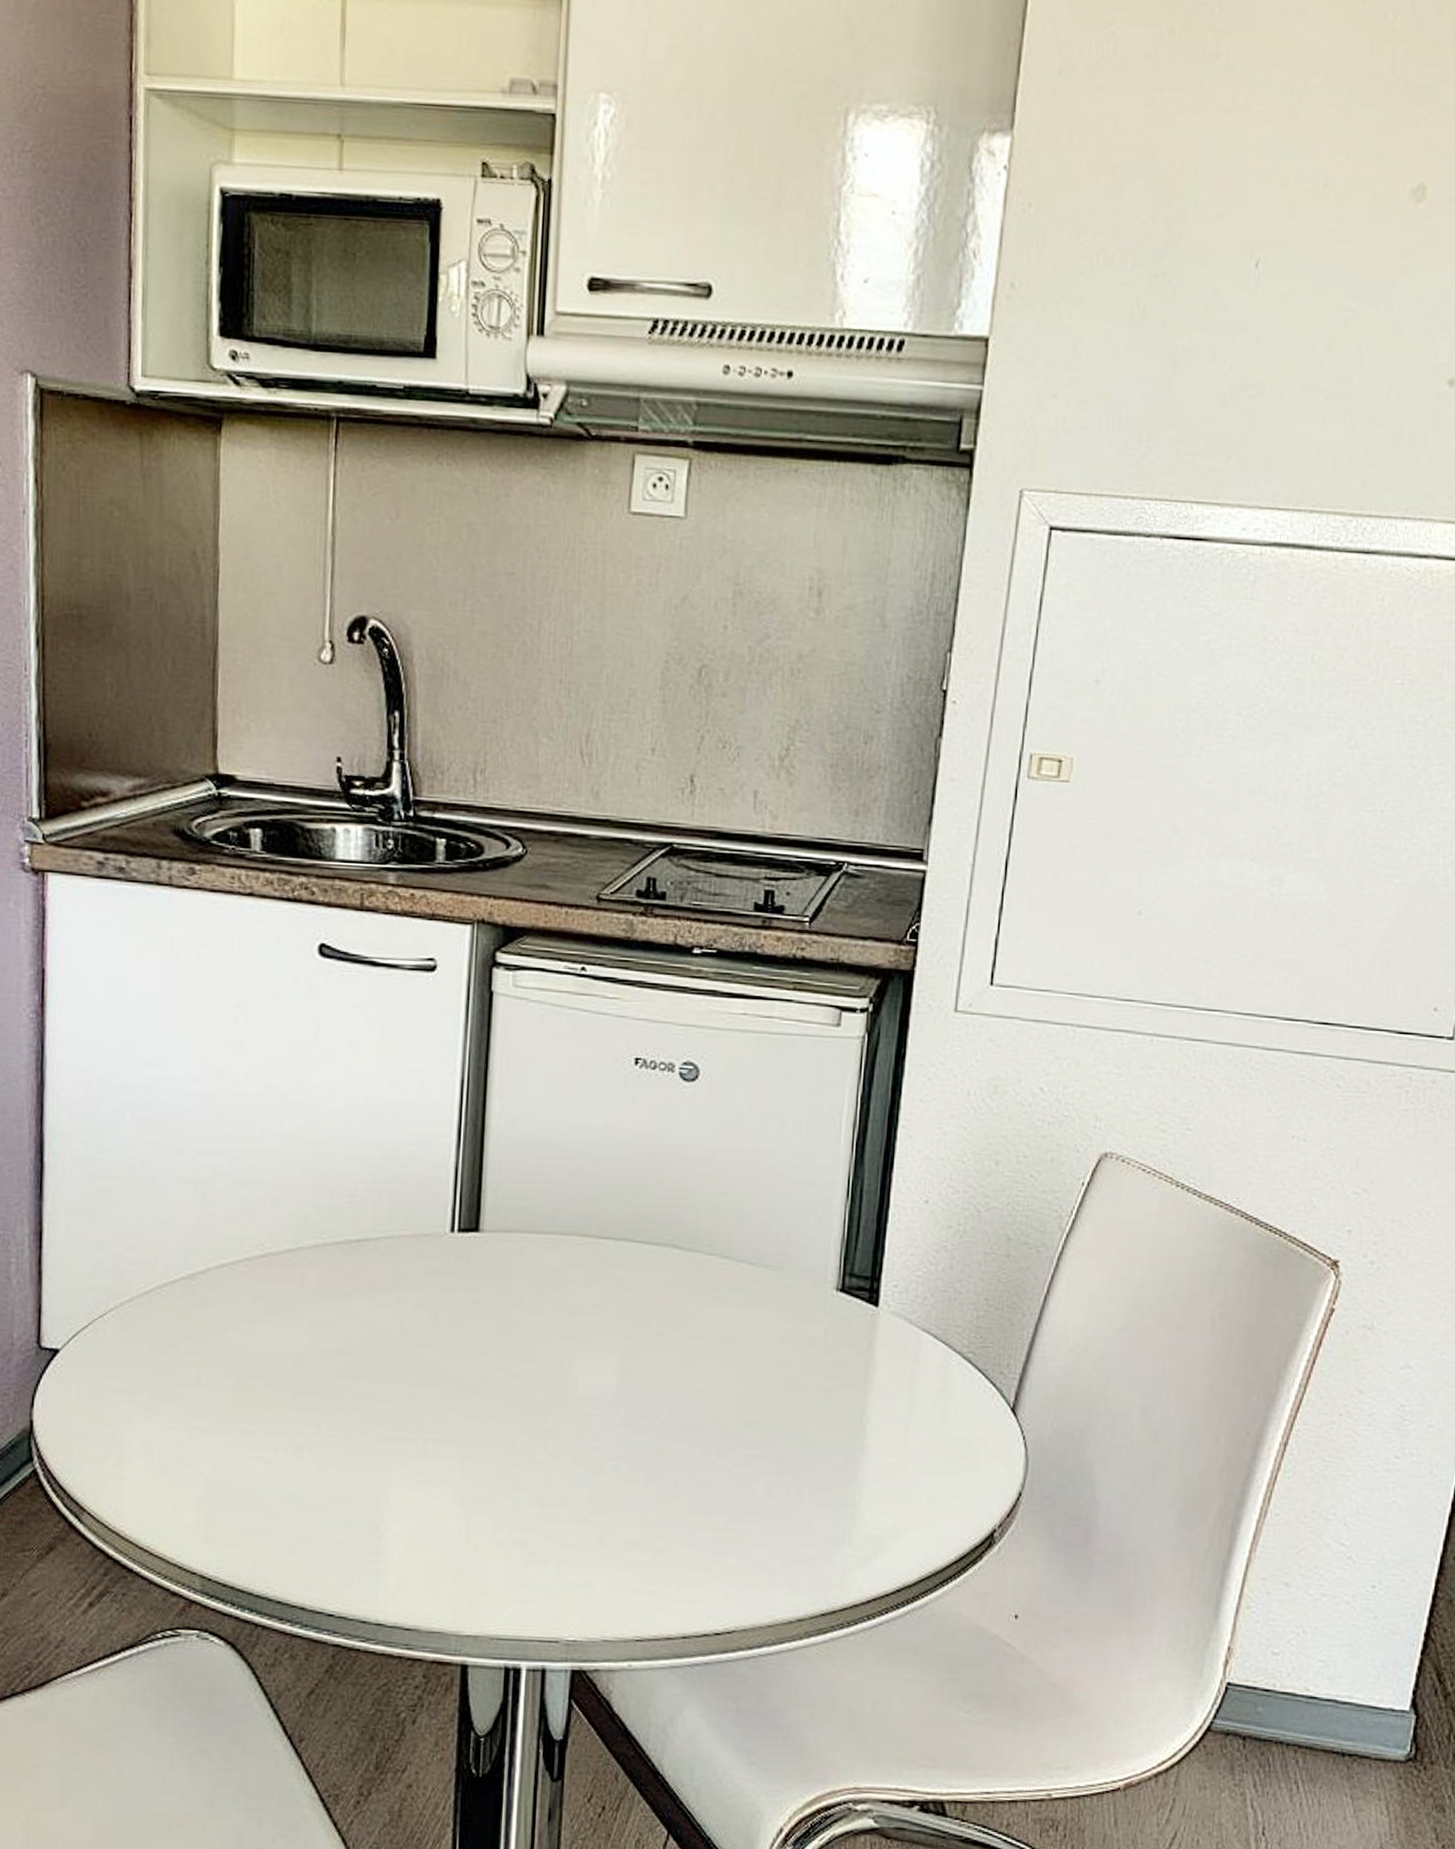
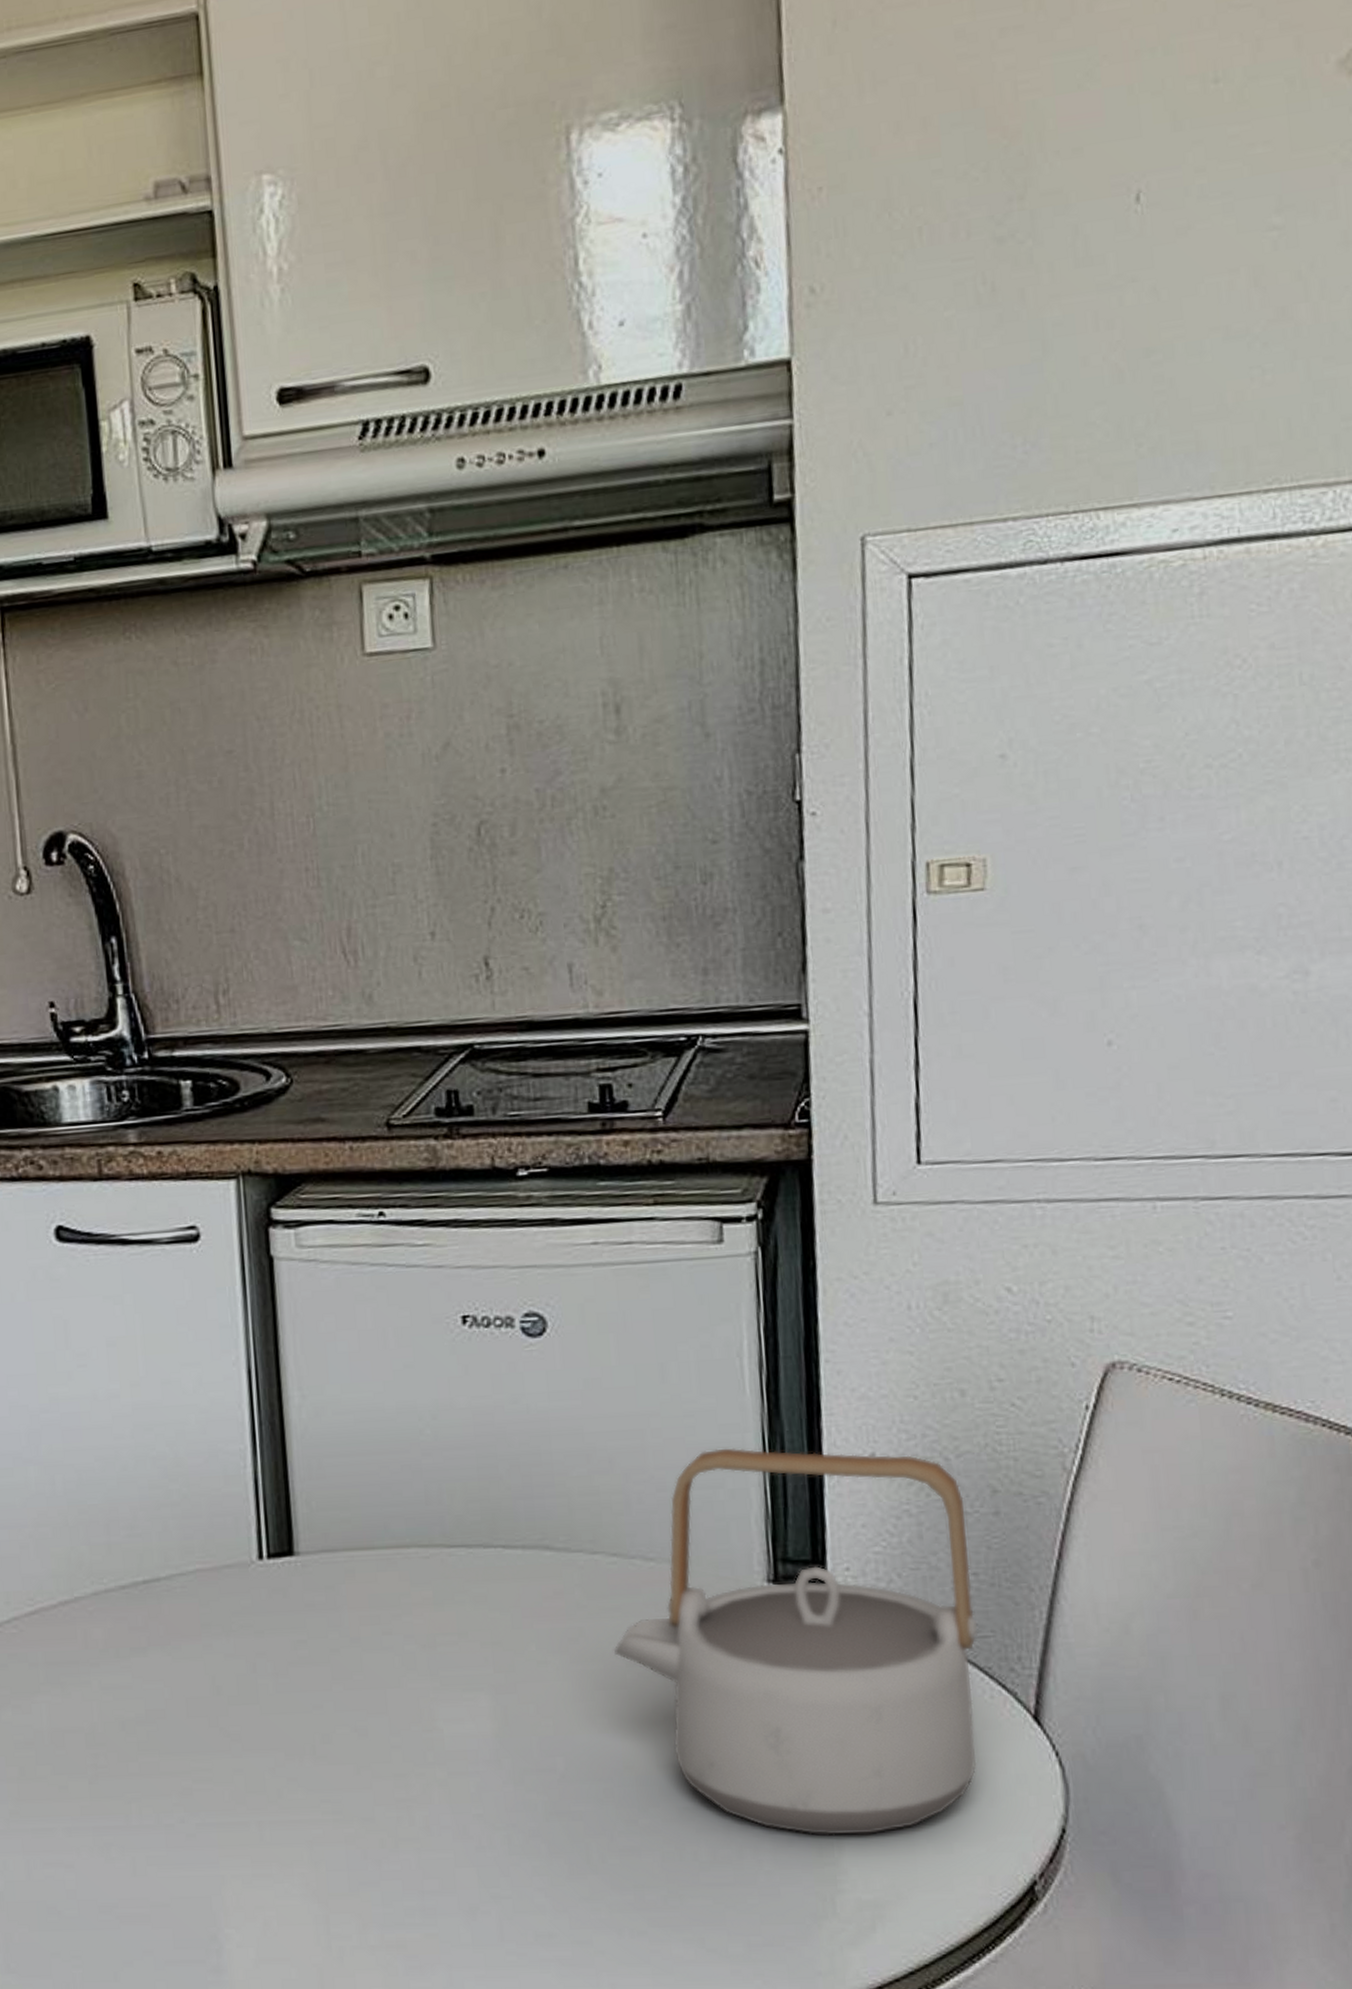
teapot: none [715,1184,987,1486] -> present [613,1448,979,1836]

